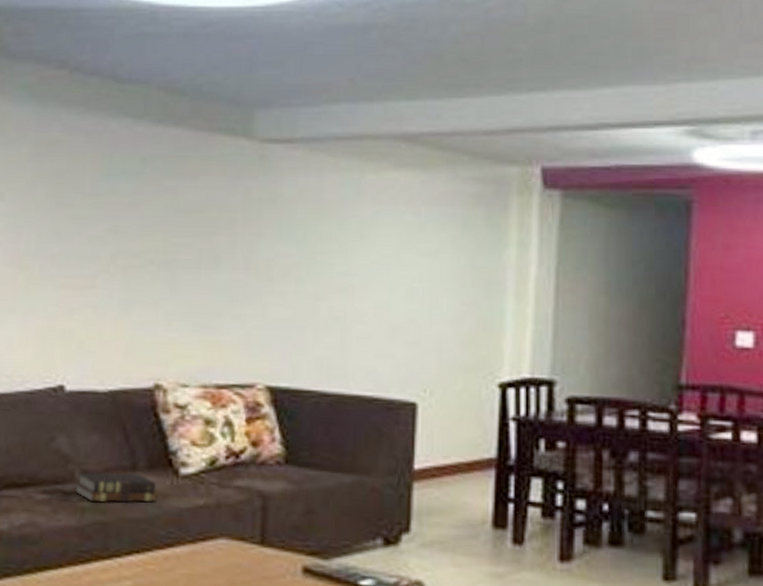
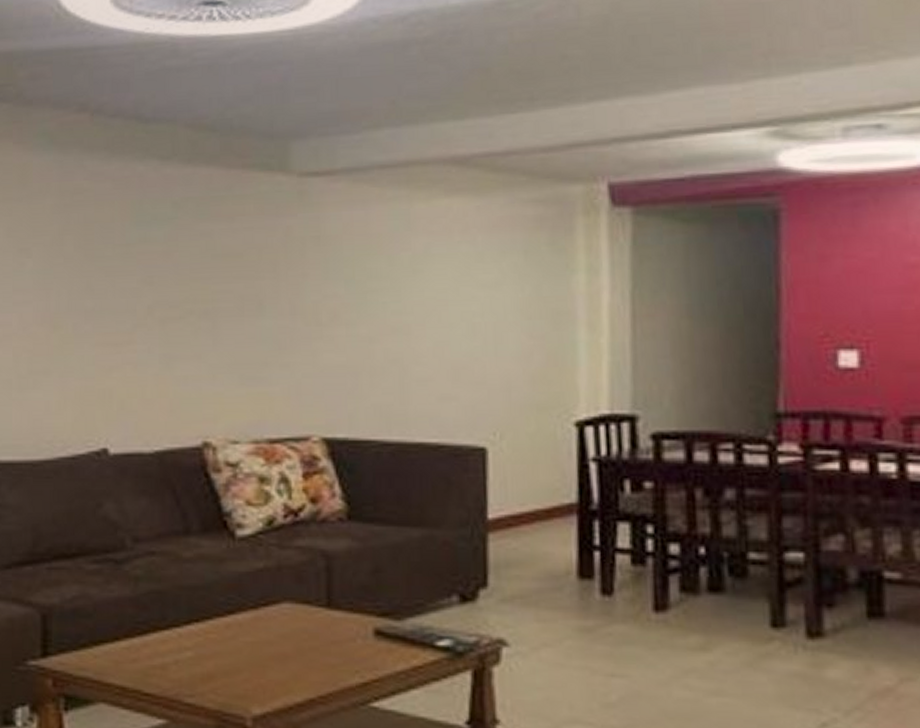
bible: present [74,471,158,503] -> none [126,537,214,571]

